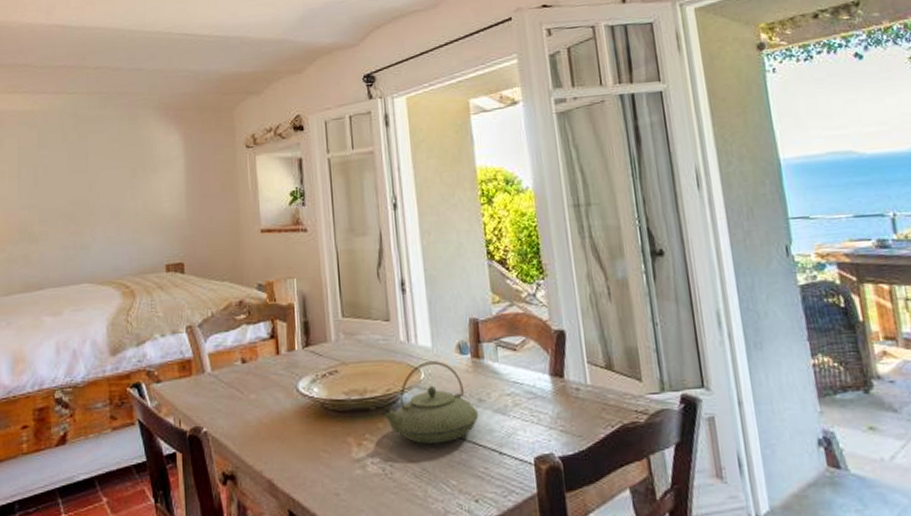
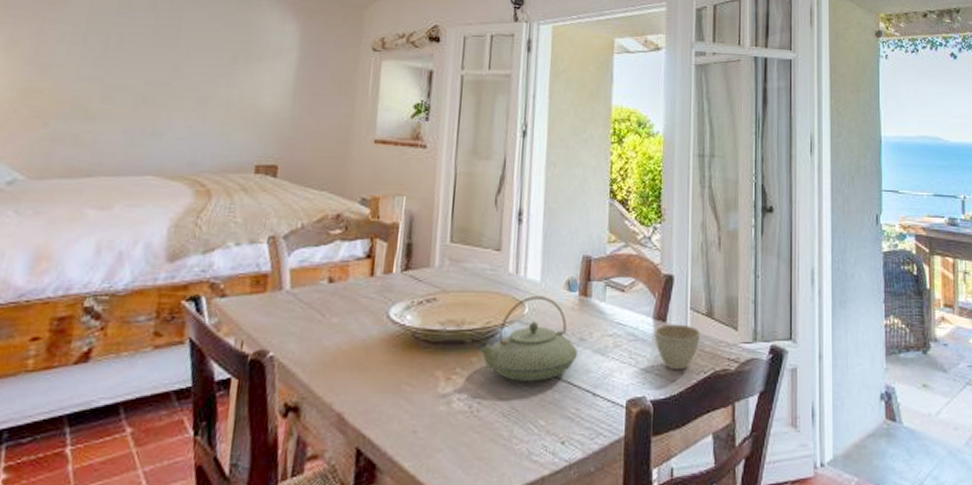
cup: none [553,379,603,426] -> present [654,324,701,371]

